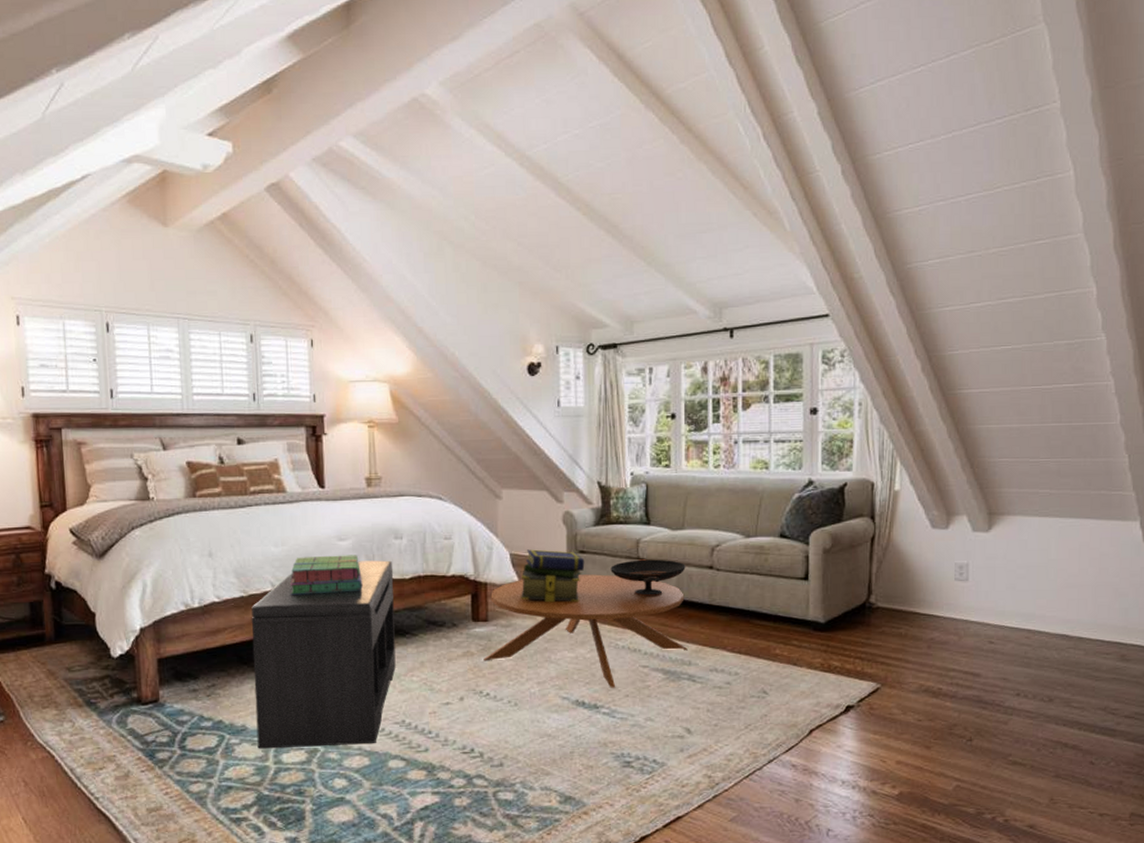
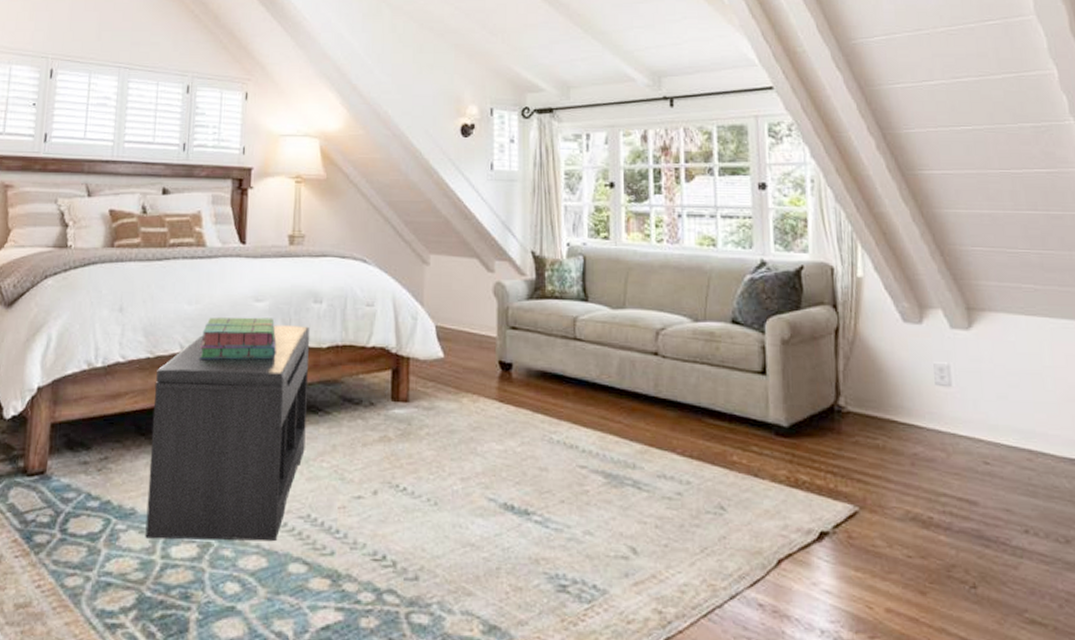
coffee table: present [483,574,688,688] -> none [402,354,631,491]
stack of books: present [521,549,585,603] -> none [446,322,517,386]
decorative bowl: present [610,558,686,597] -> none [544,339,628,384]

